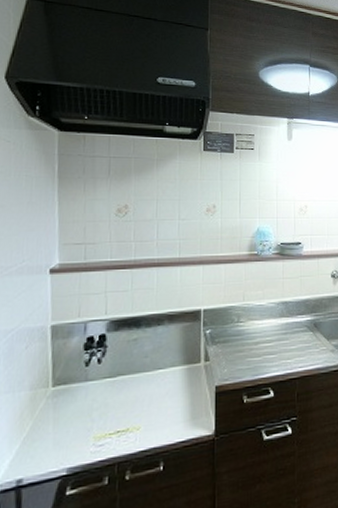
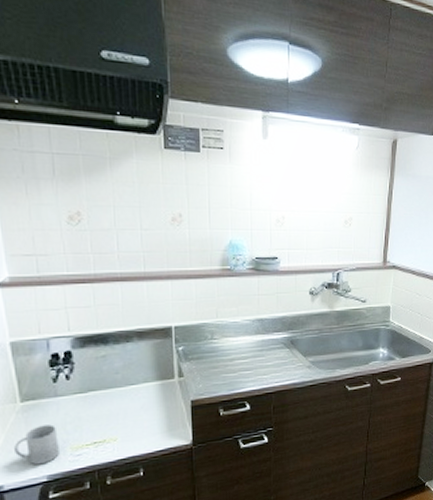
mug: none [39,411,84,456] -> present [14,424,59,465]

